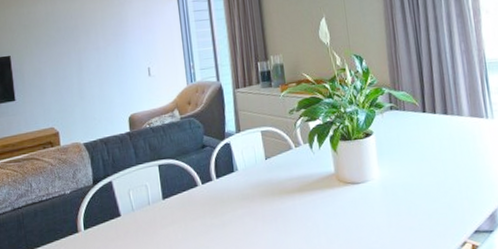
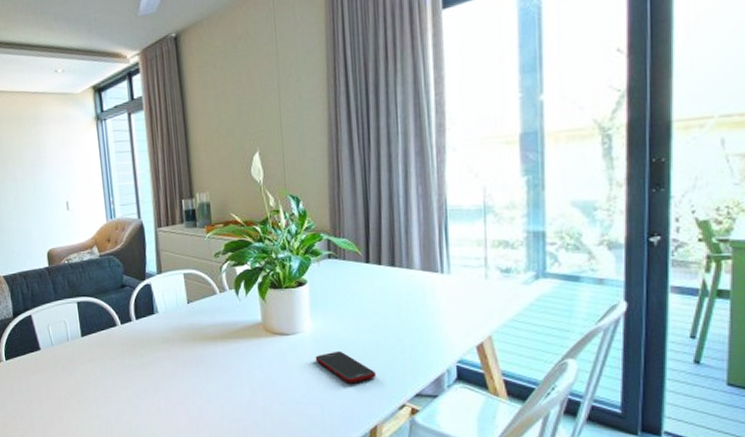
cell phone: none [384,195,439,226] -> present [315,351,376,384]

